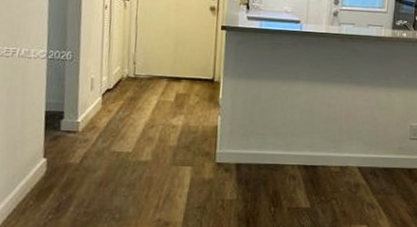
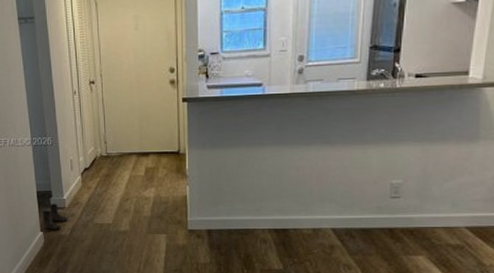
boots: none [47,126,80,157] -> present [42,203,68,230]

